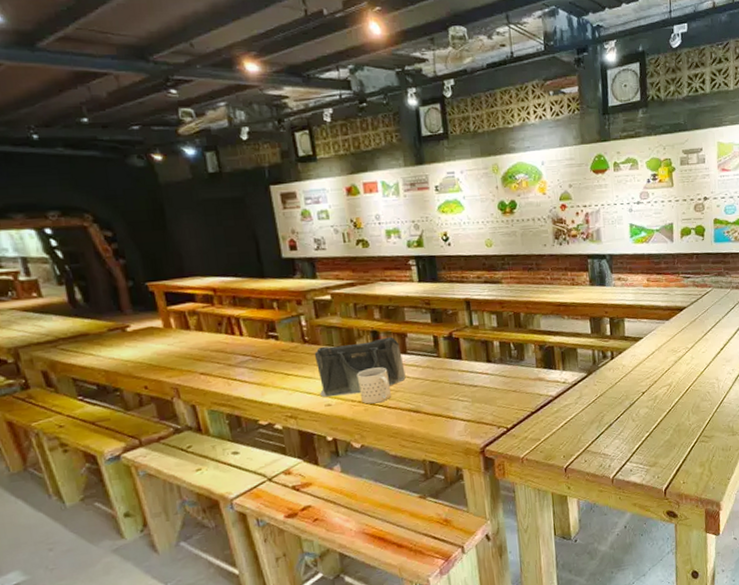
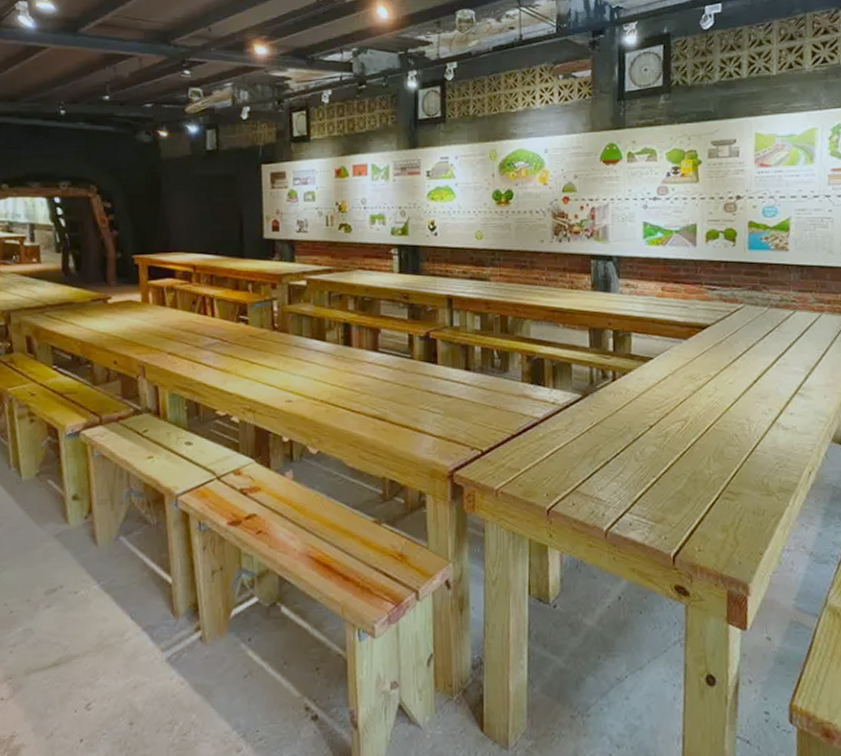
saddlebag: present [314,337,406,398] -> none [282,331,374,392]
mug: present [356,367,392,404] -> none [322,364,357,405]

